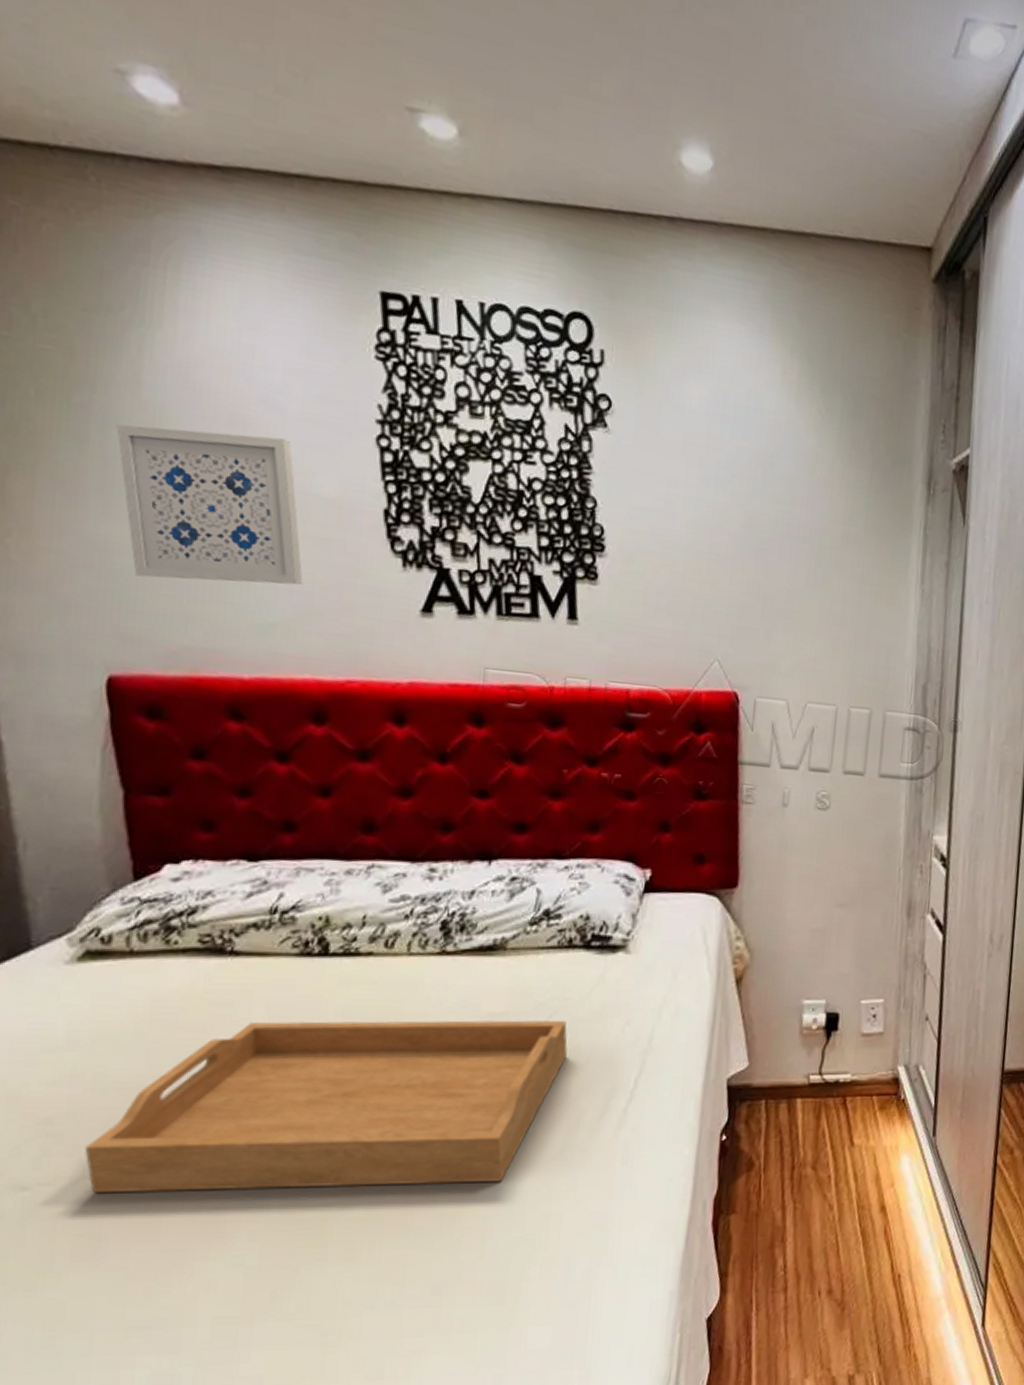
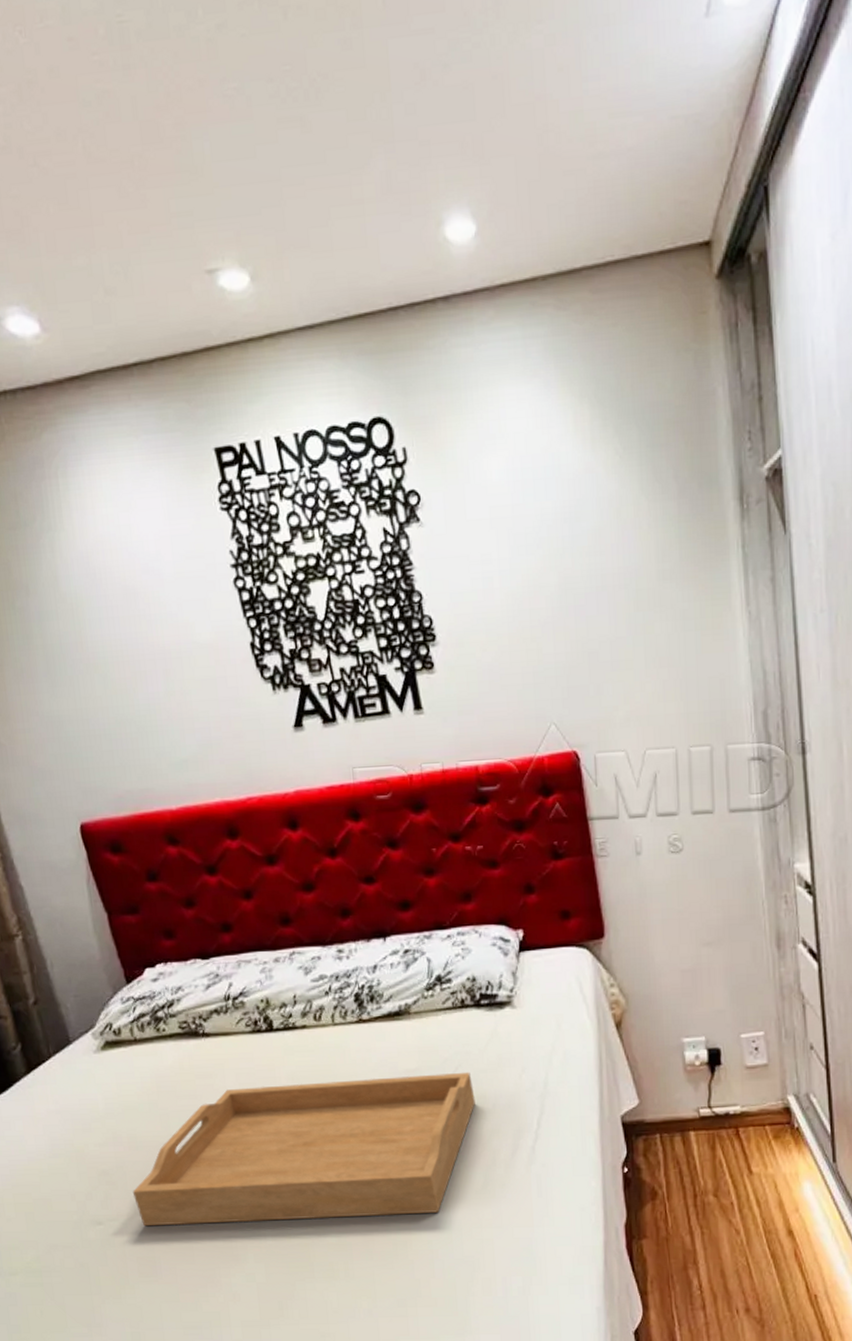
wall art: present [116,424,303,586] -> none [48,600,201,739]

